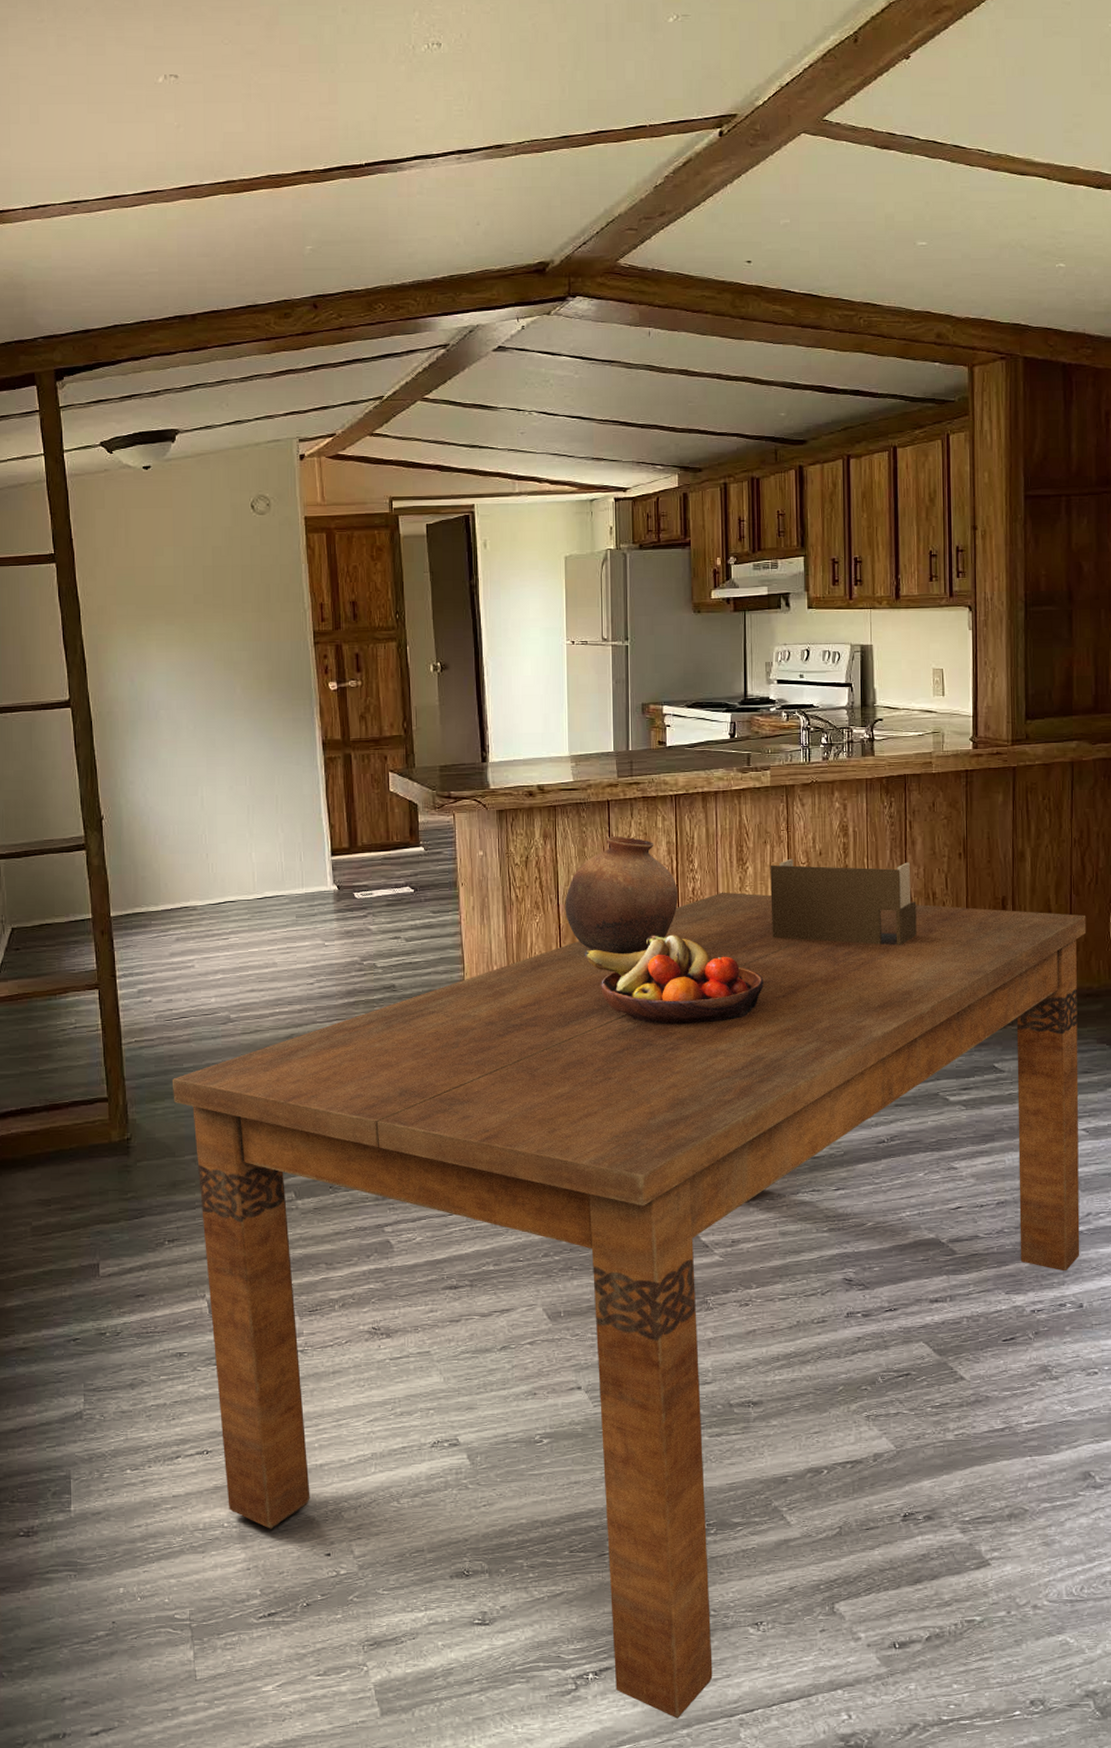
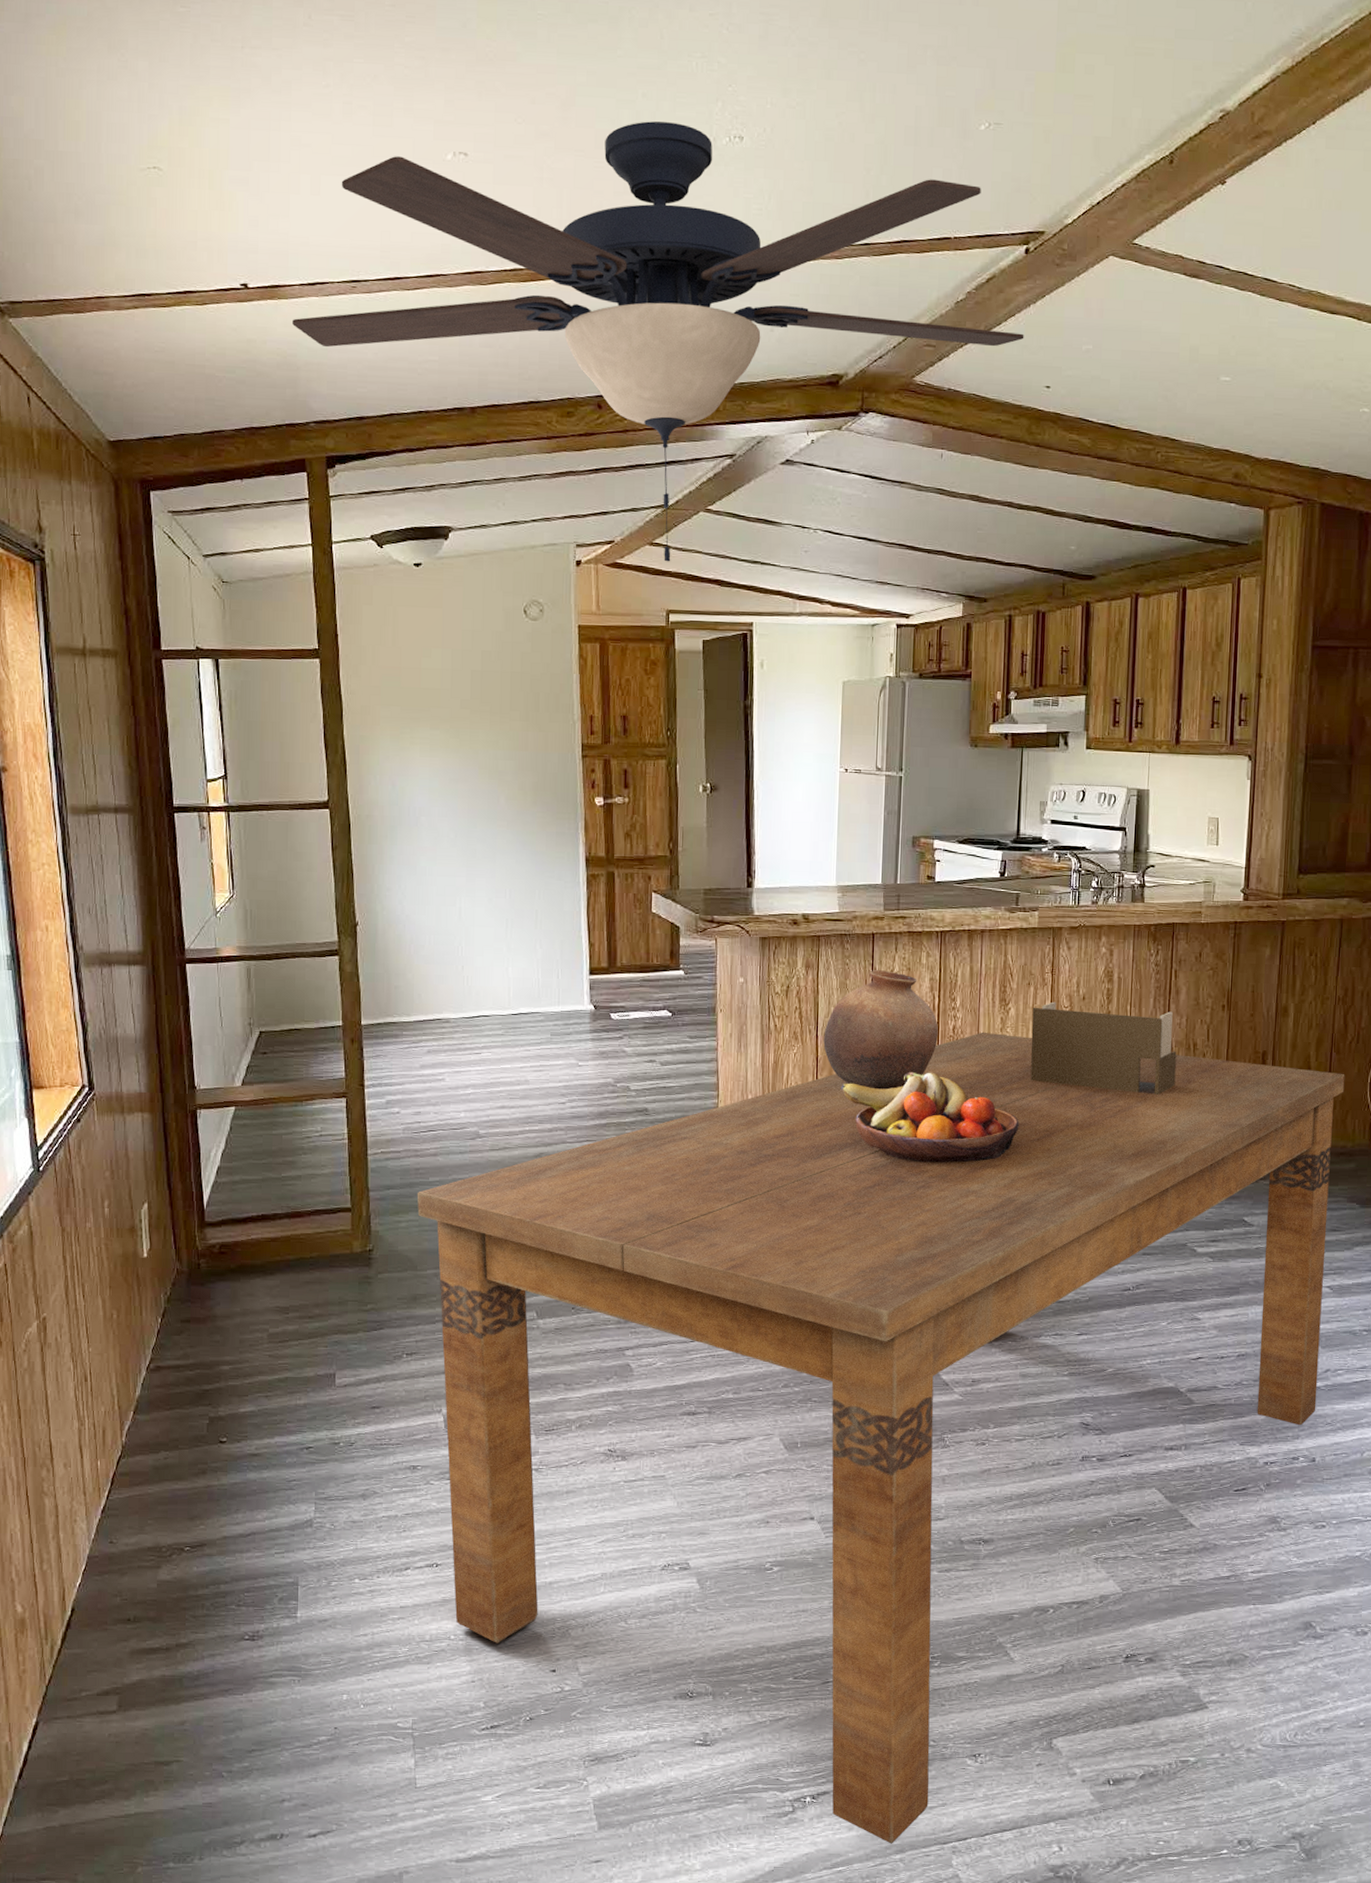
ceiling fan: none [17,34,723,451] -> present [292,121,1024,562]

